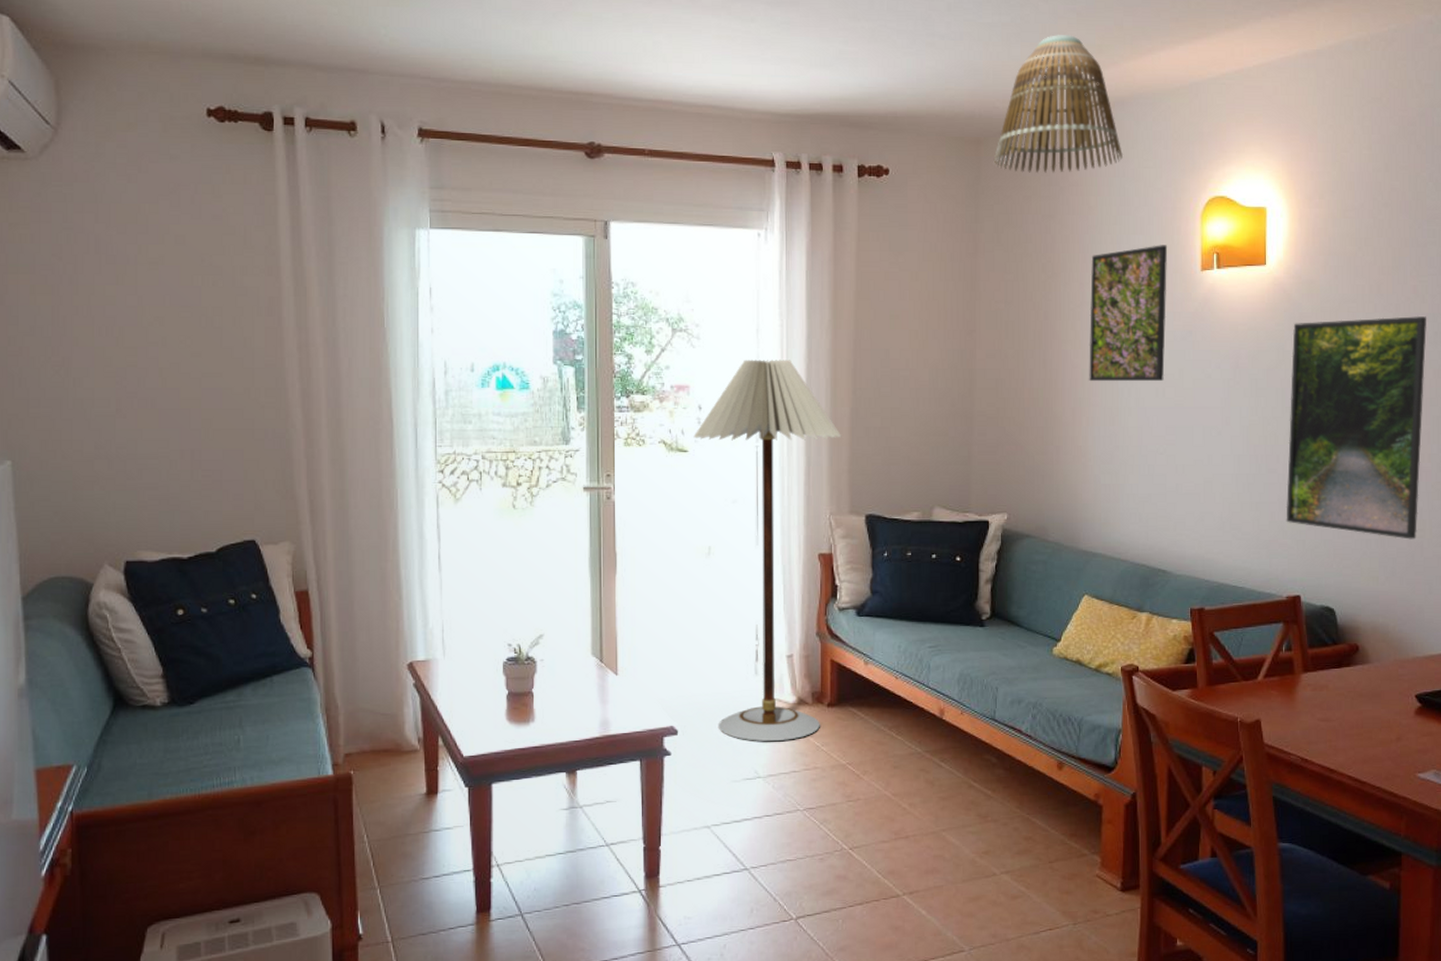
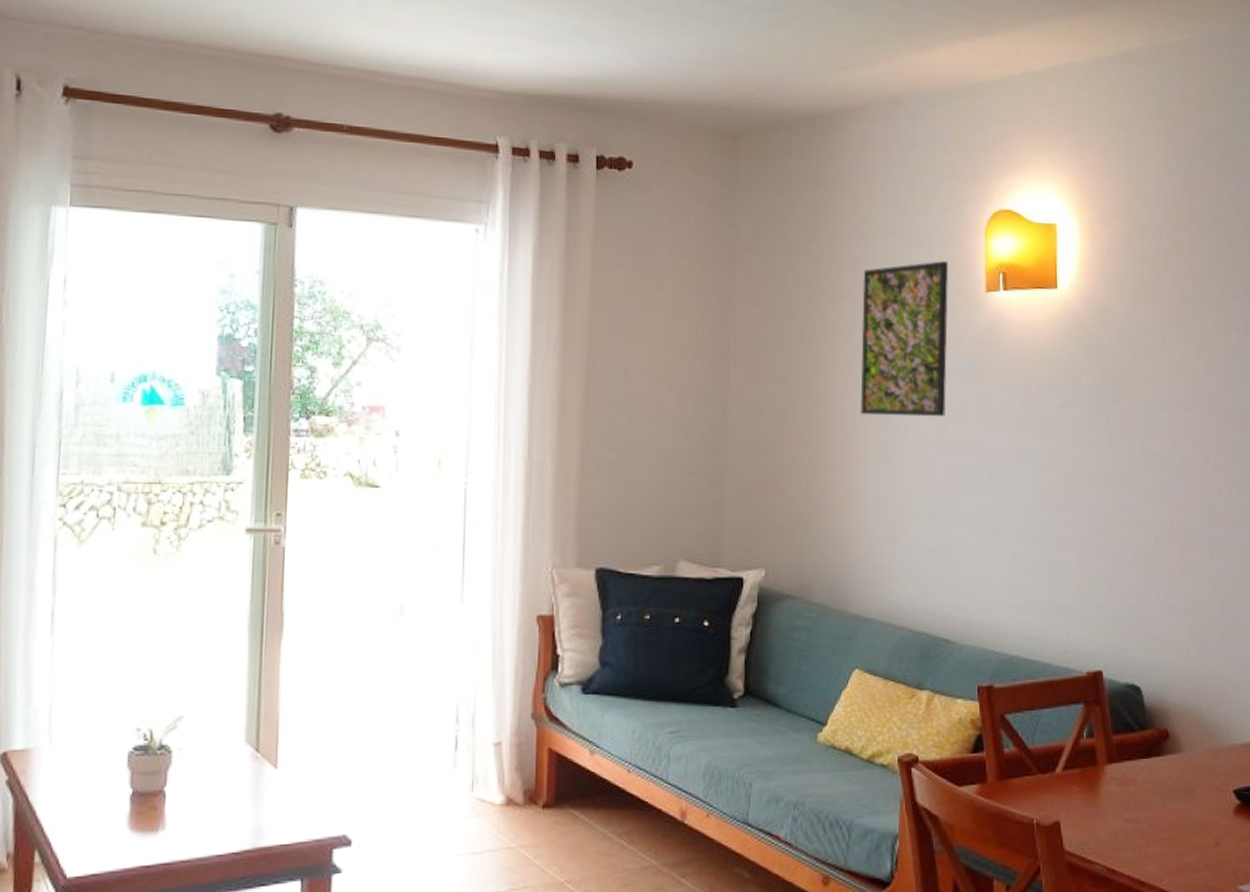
floor lamp: present [693,360,842,741] -> none [387,377,570,854]
lamp shade: present [993,35,1123,173] -> none [753,23,898,175]
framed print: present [1286,315,1427,540] -> none [1084,350,1232,606]

